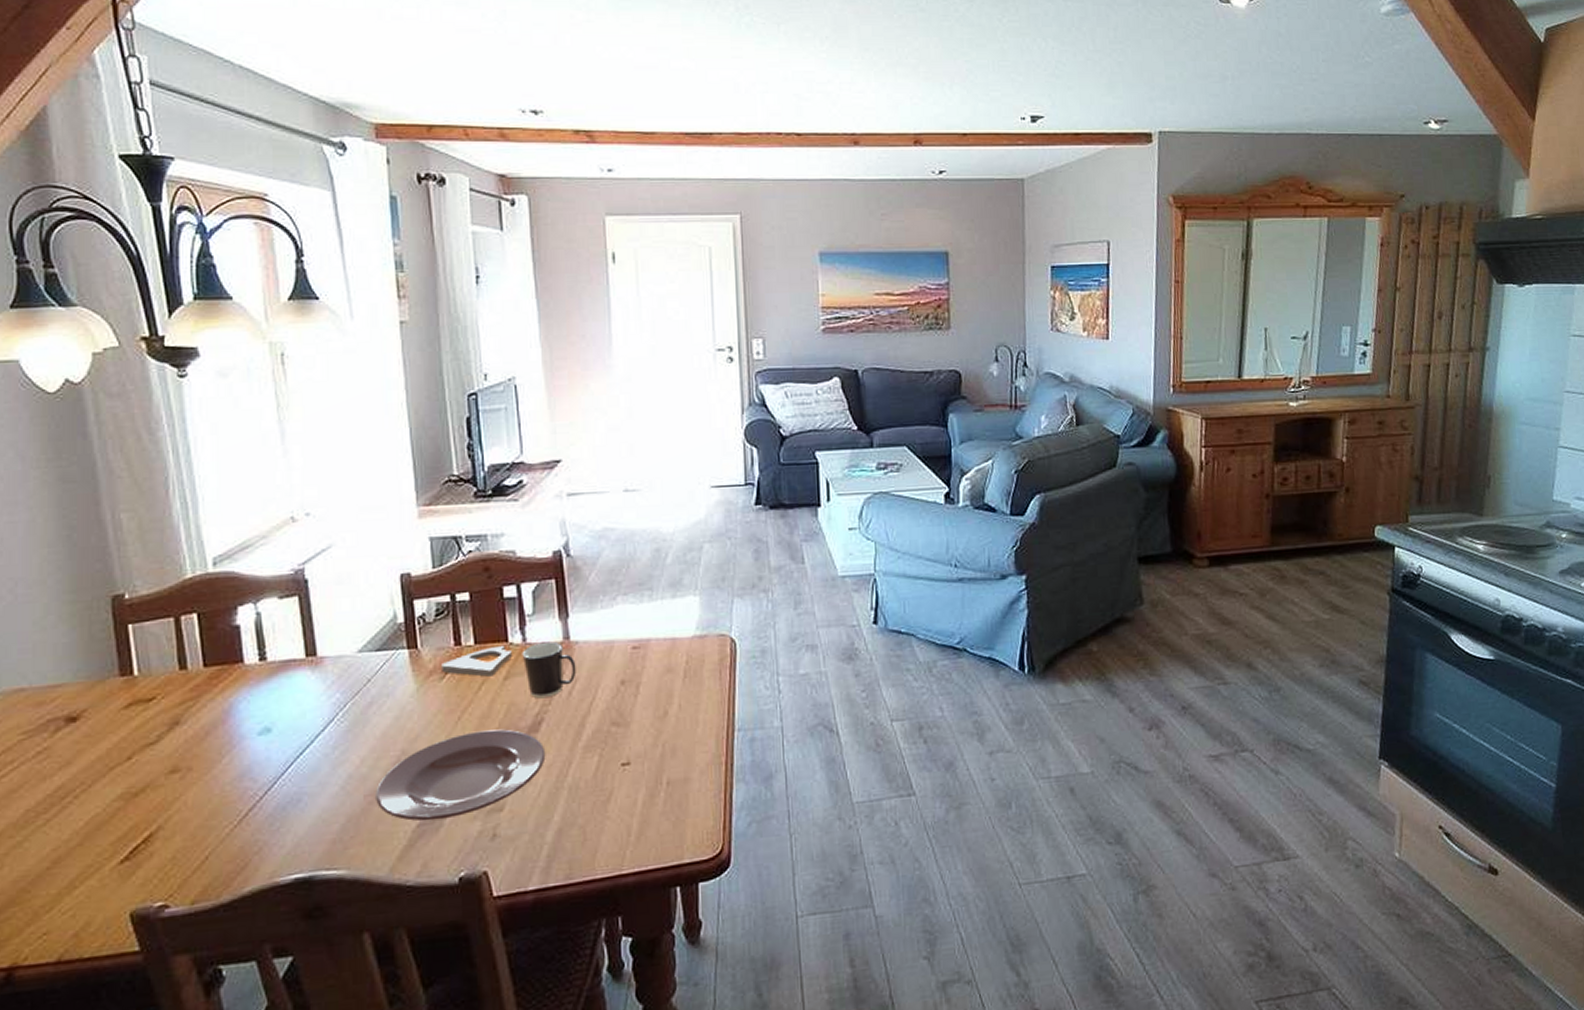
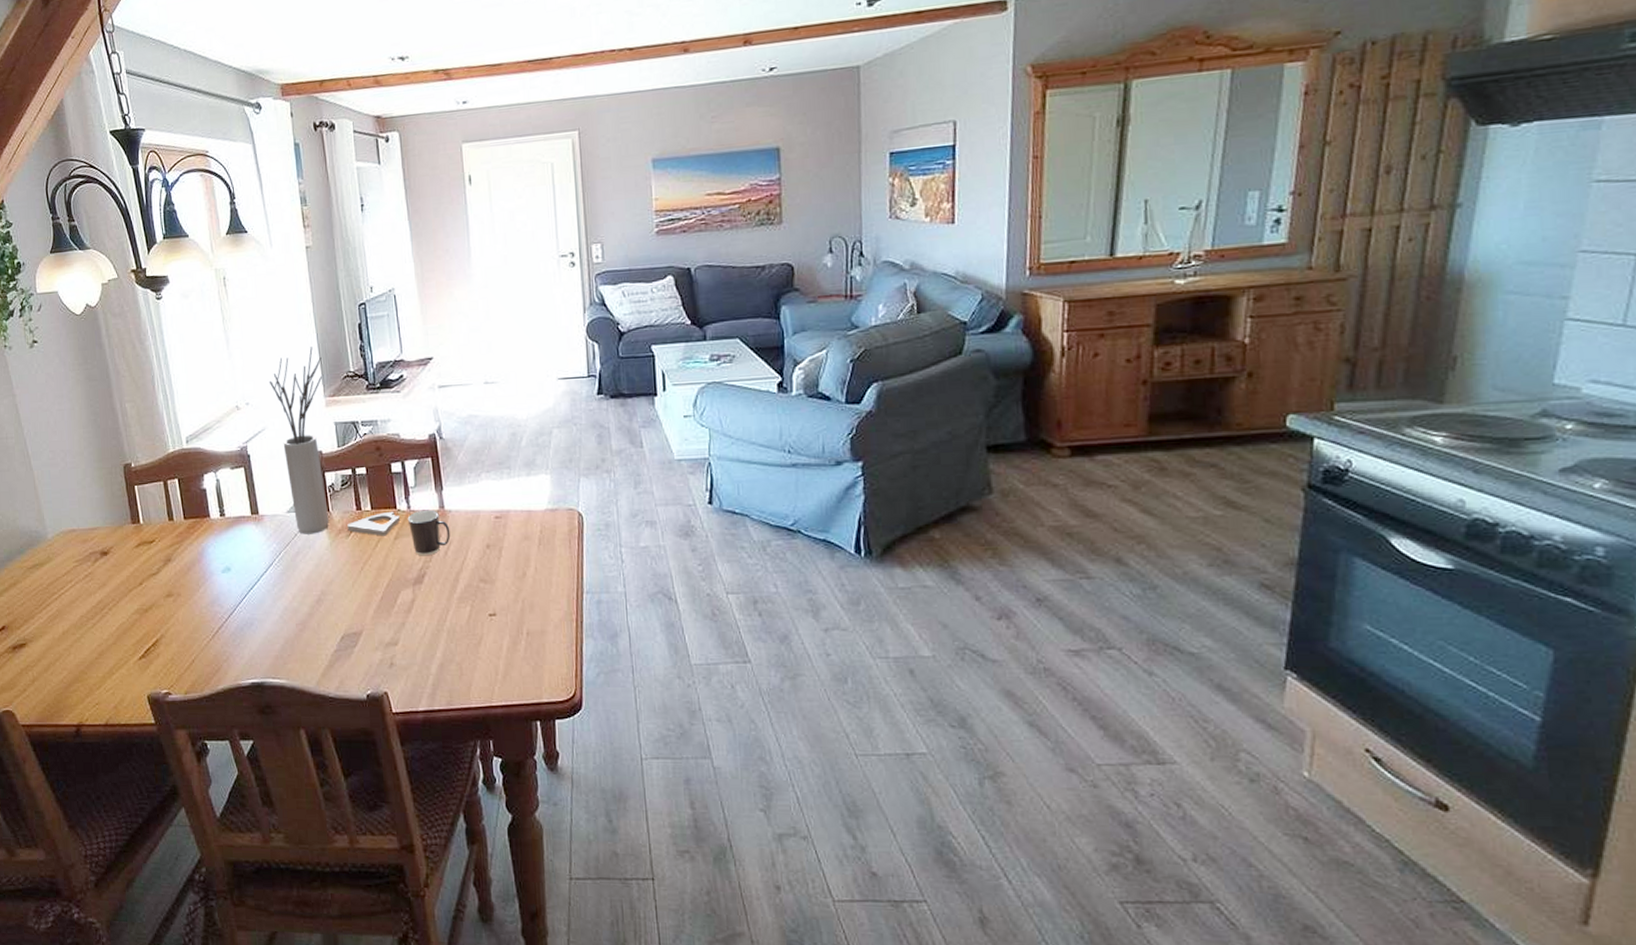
vase: none [340,444,418,679] -> present [269,347,330,534]
plate: present [375,729,546,821] -> none [304,579,429,648]

